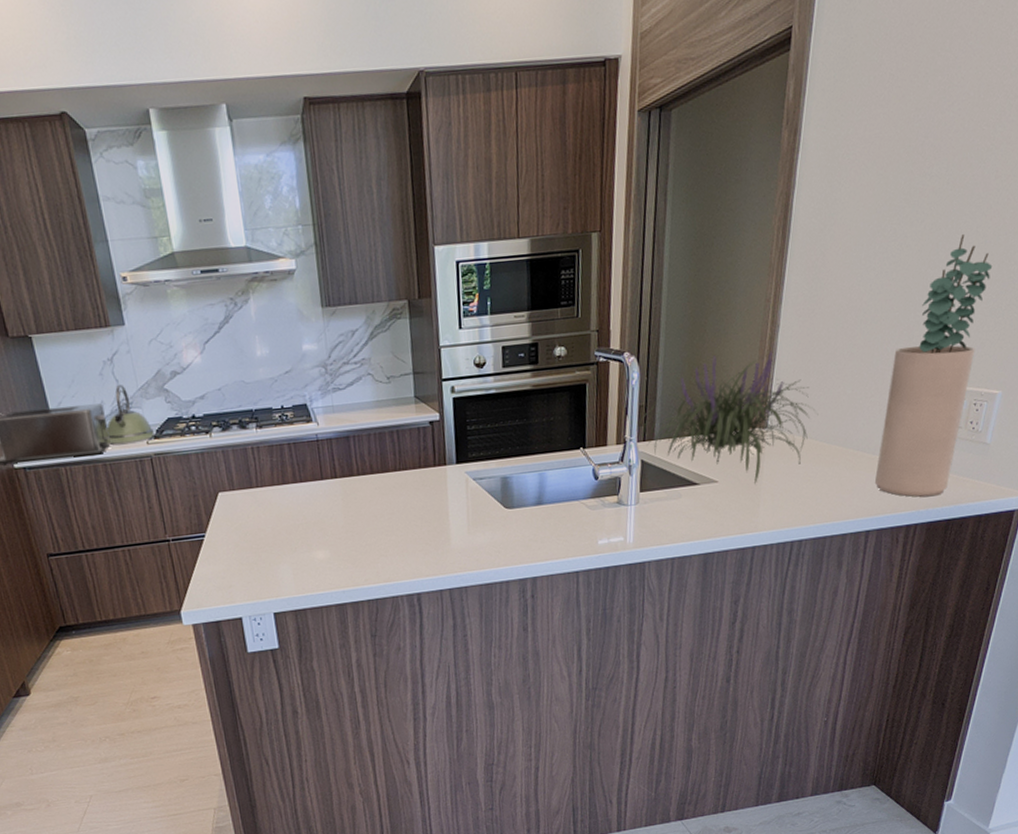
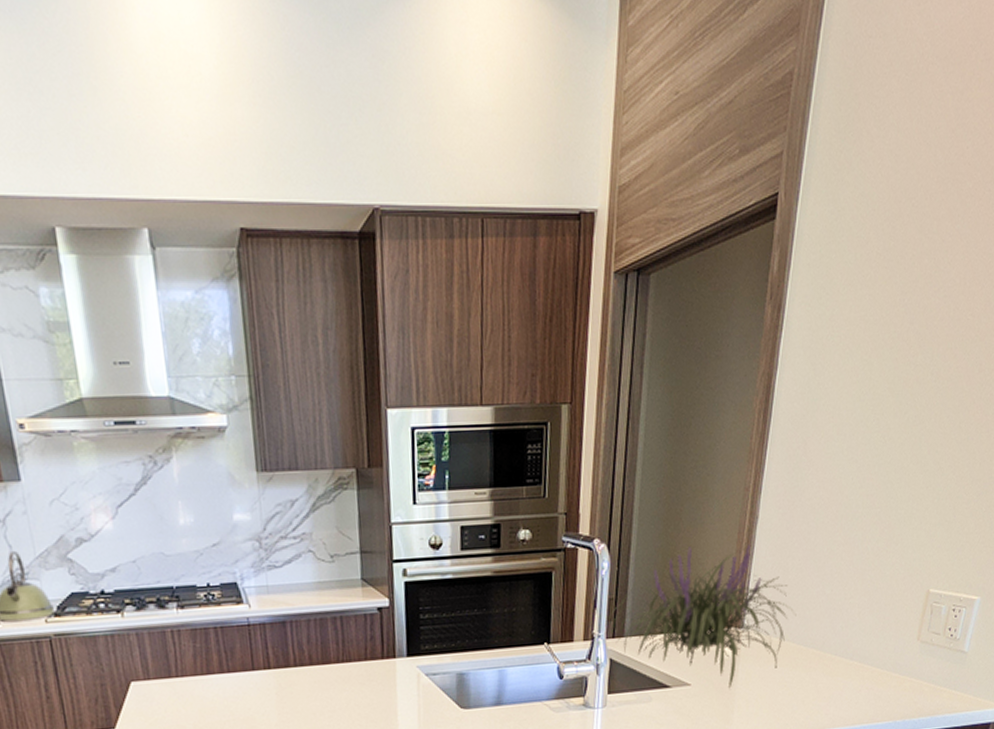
vase: present [874,234,993,497] -> none [852,429,974,707]

